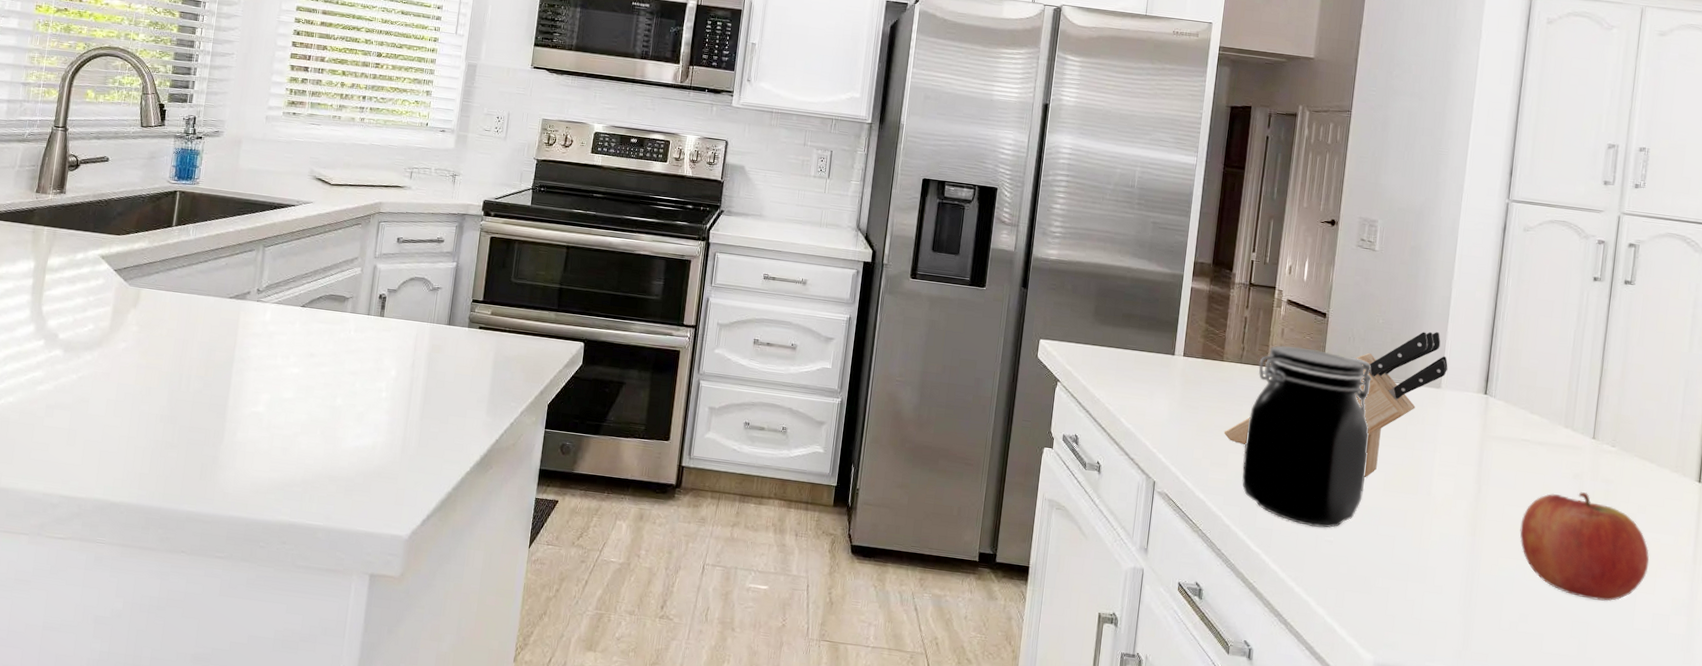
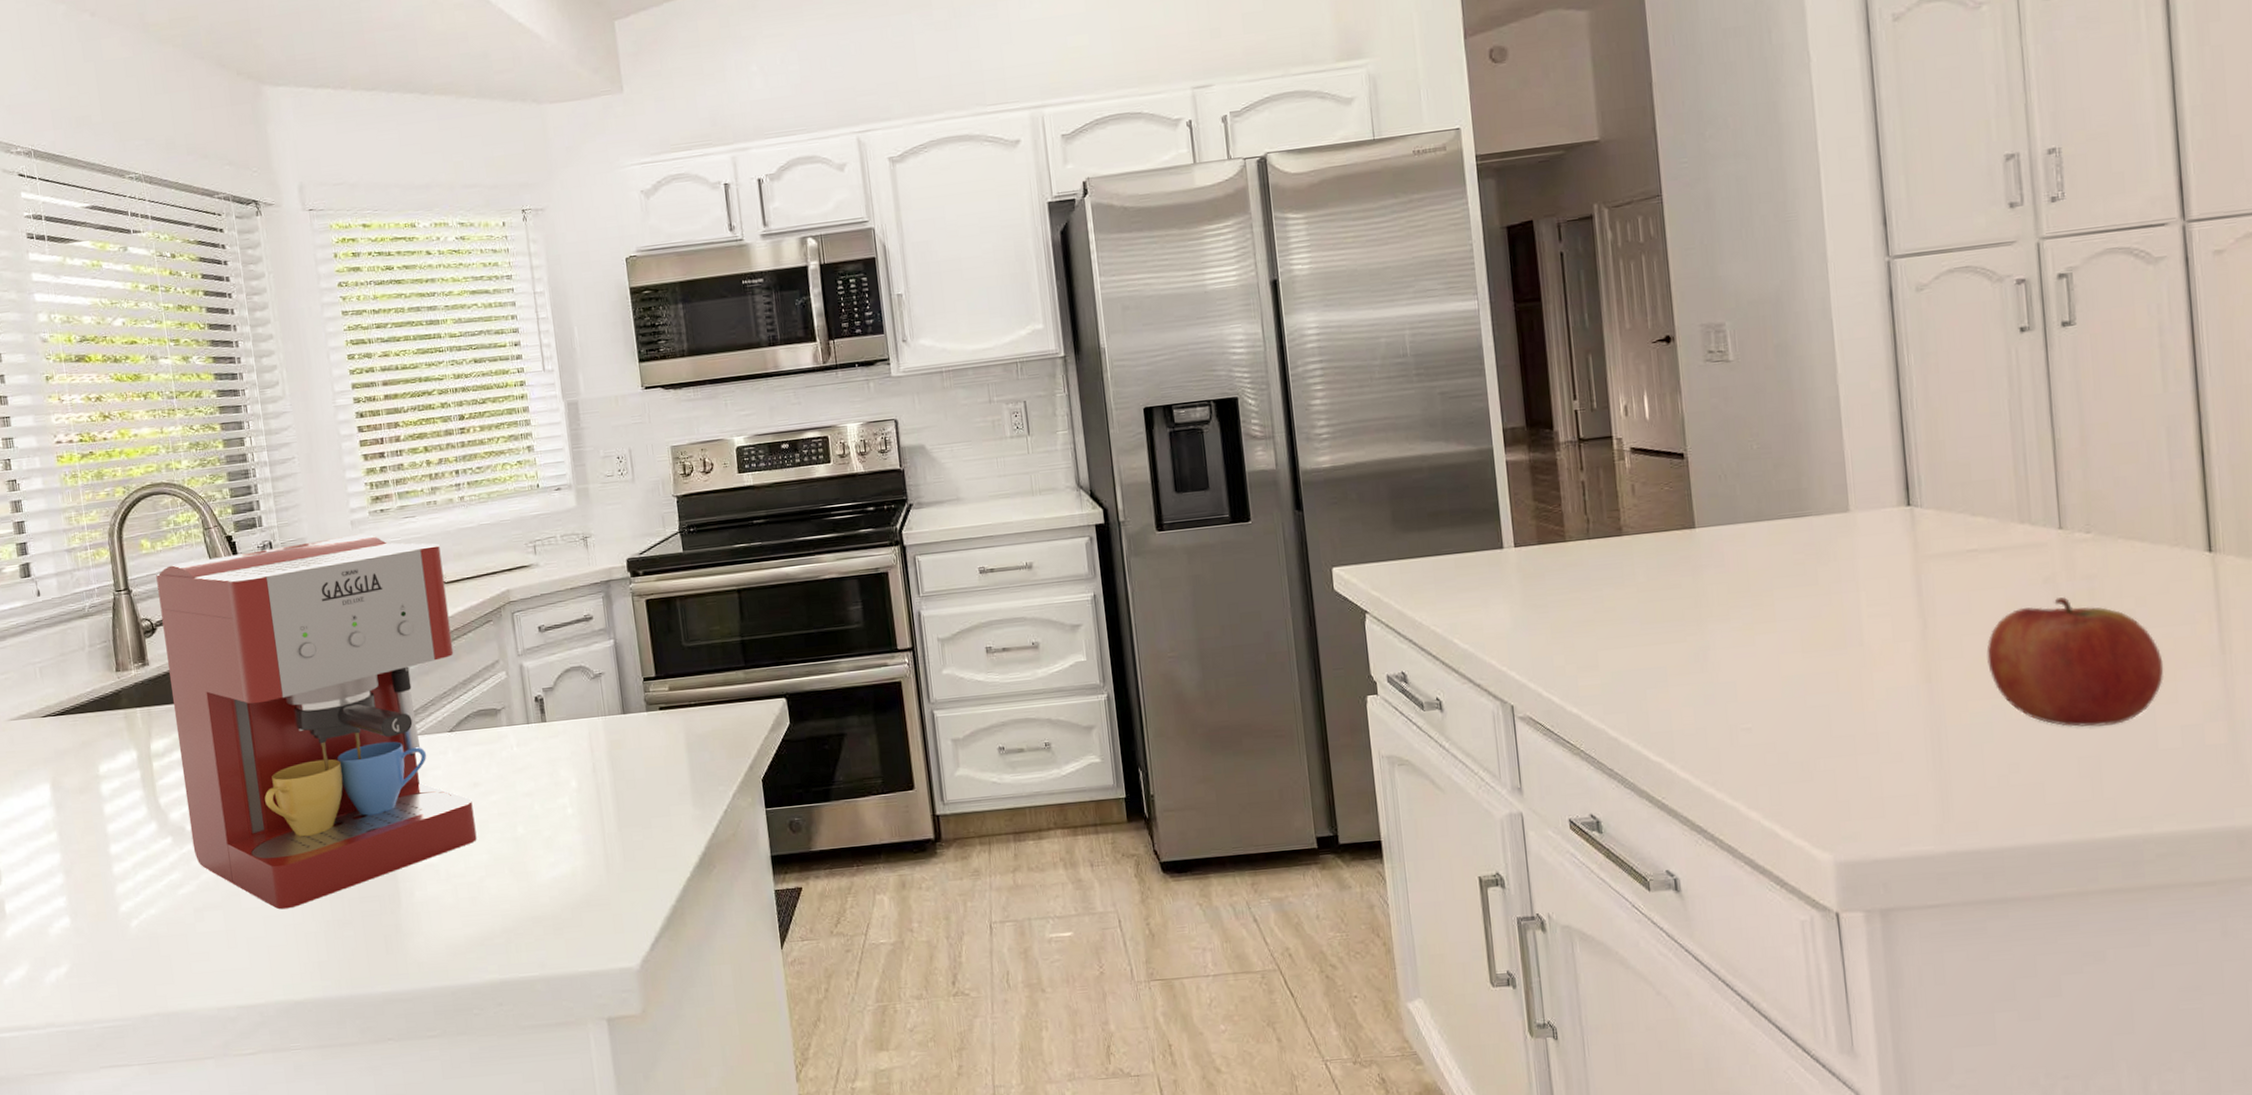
coffee maker: none [60,116,334,423] -> present [156,533,477,910]
knife block: present [1223,331,1448,477] -> none [1585,442,1853,642]
jar: present [1242,345,1372,528] -> none [1611,498,1778,717]

